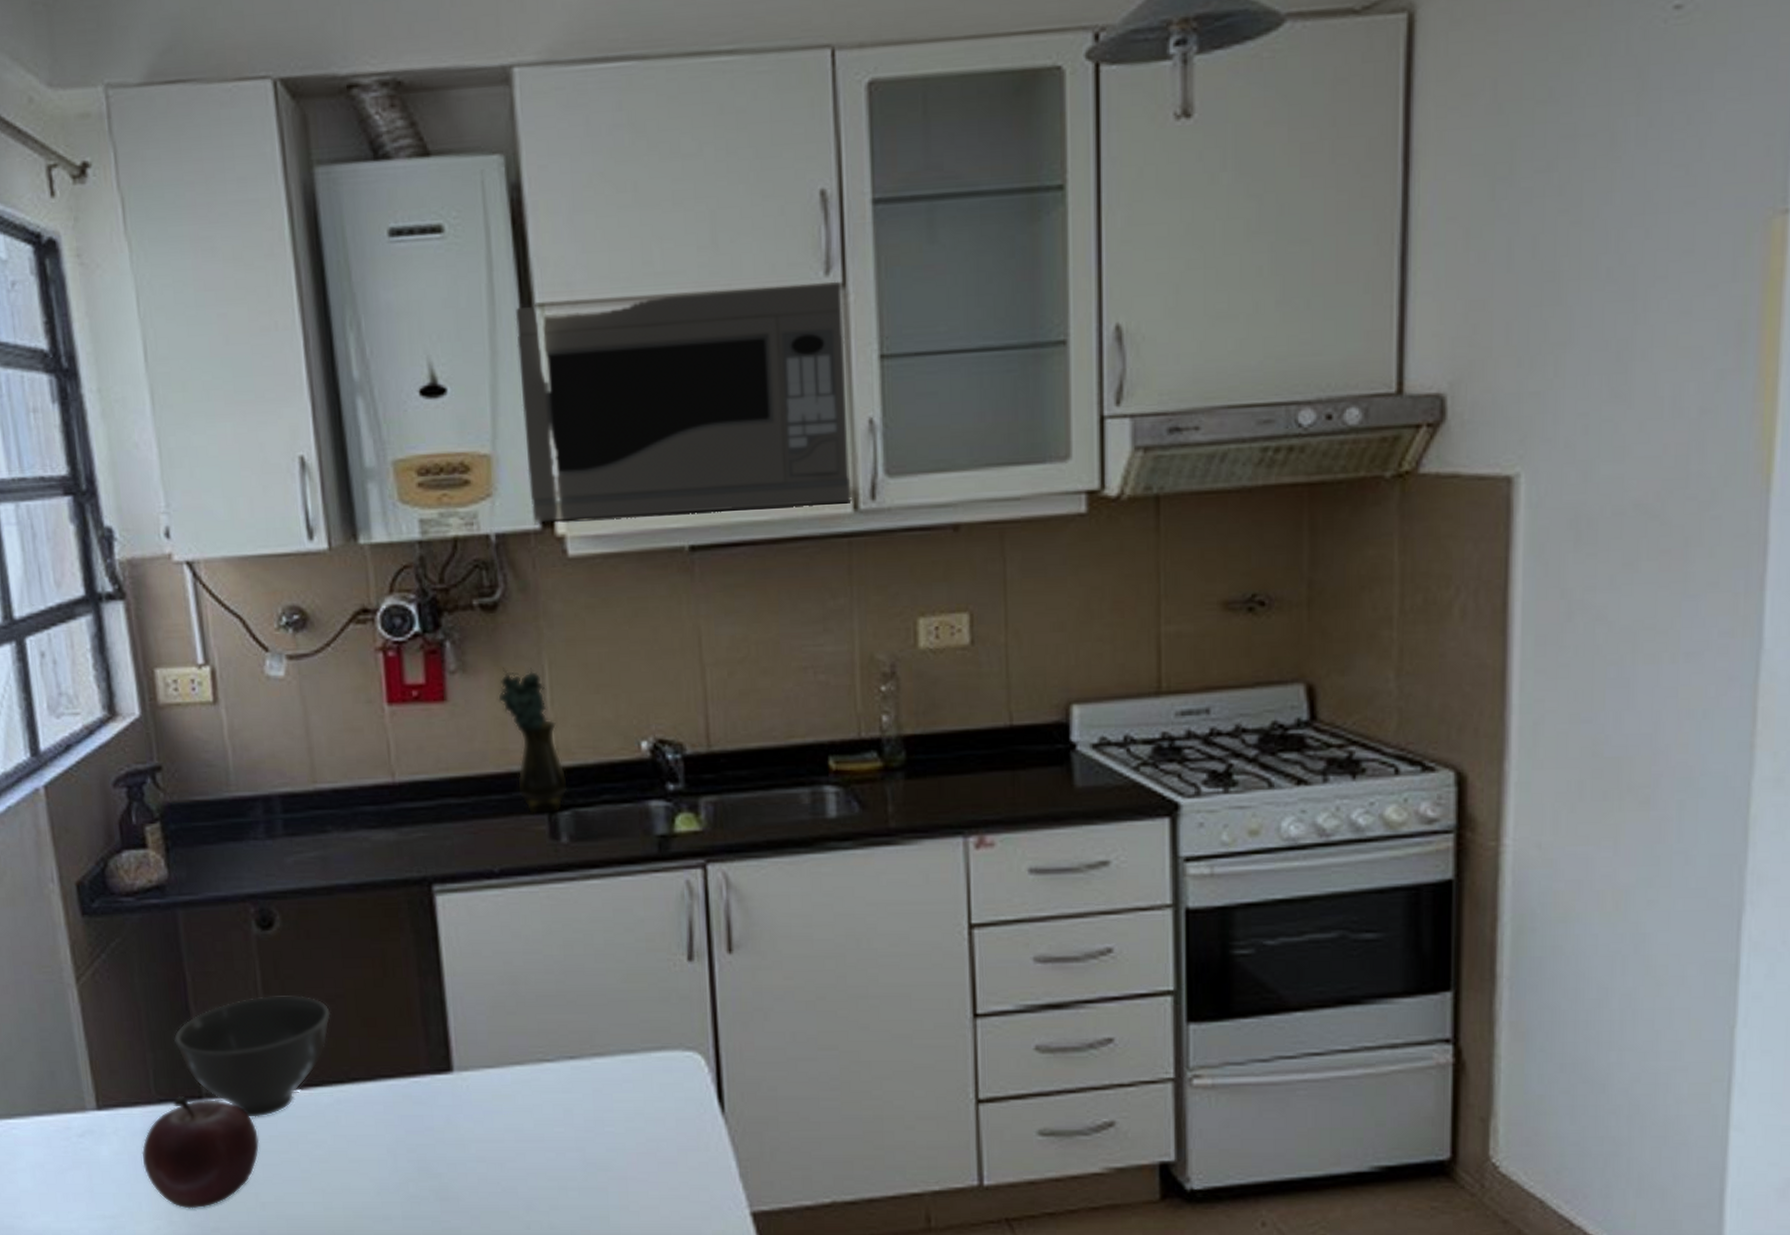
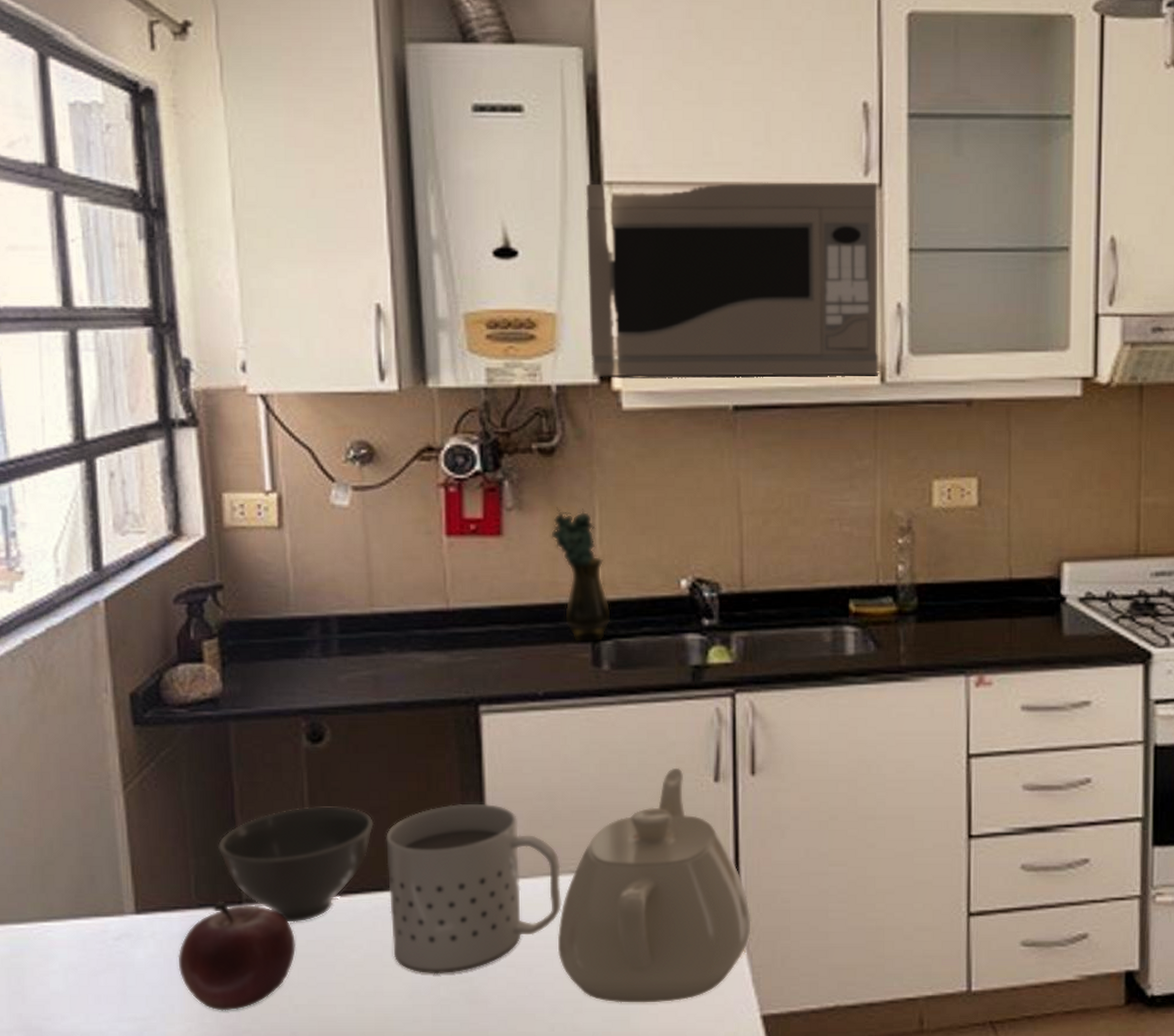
mug: none [343,989,531,1170] -> present [386,803,561,974]
teapot: none [528,946,736,1200] -> present [558,767,751,1003]

